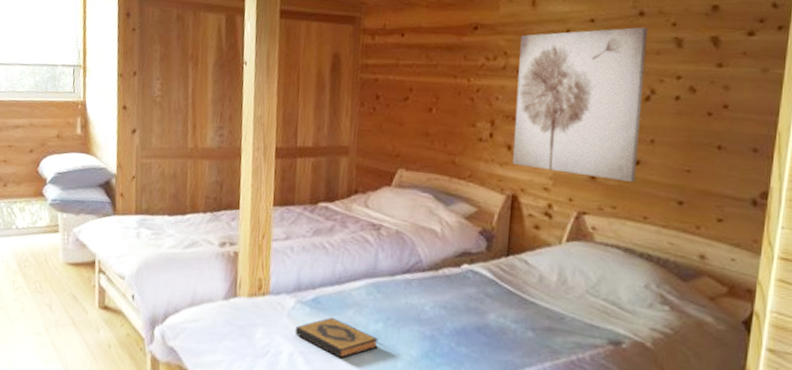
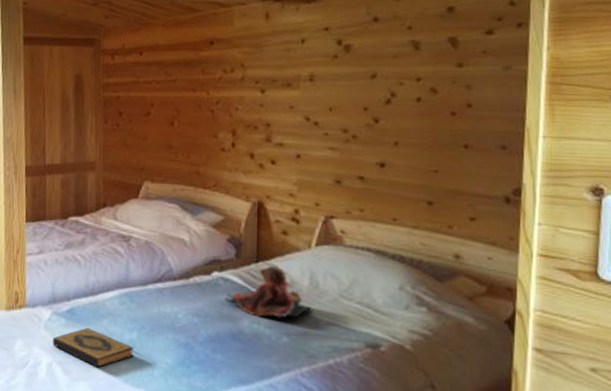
teddy bear: none [472,260,560,314] -> present [224,266,314,319]
wall art: present [513,27,648,182] -> none [255,32,383,184]

